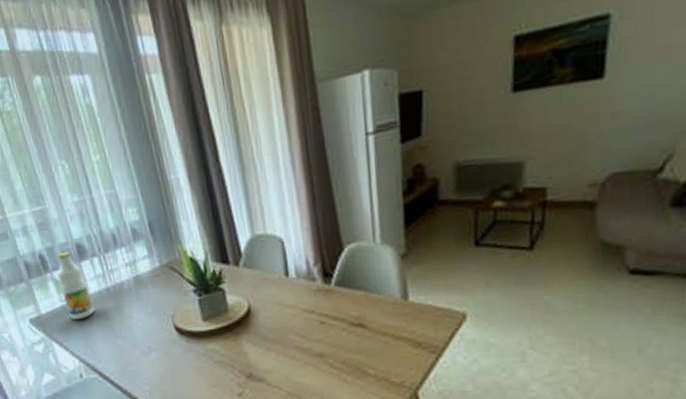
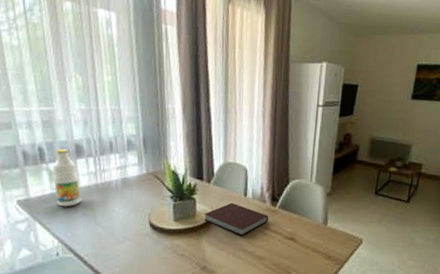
notebook: none [238,287,324,329] -> present [203,202,269,236]

